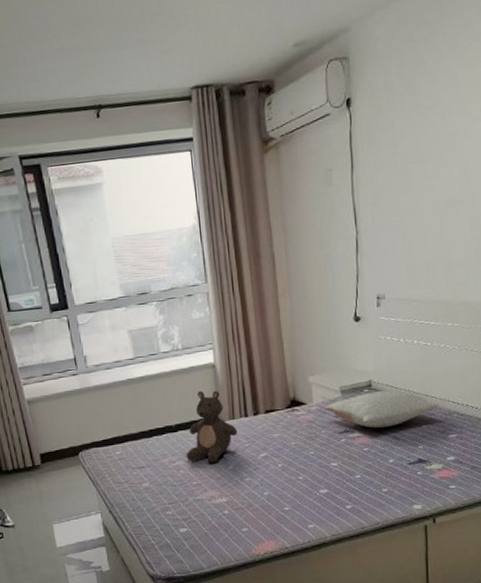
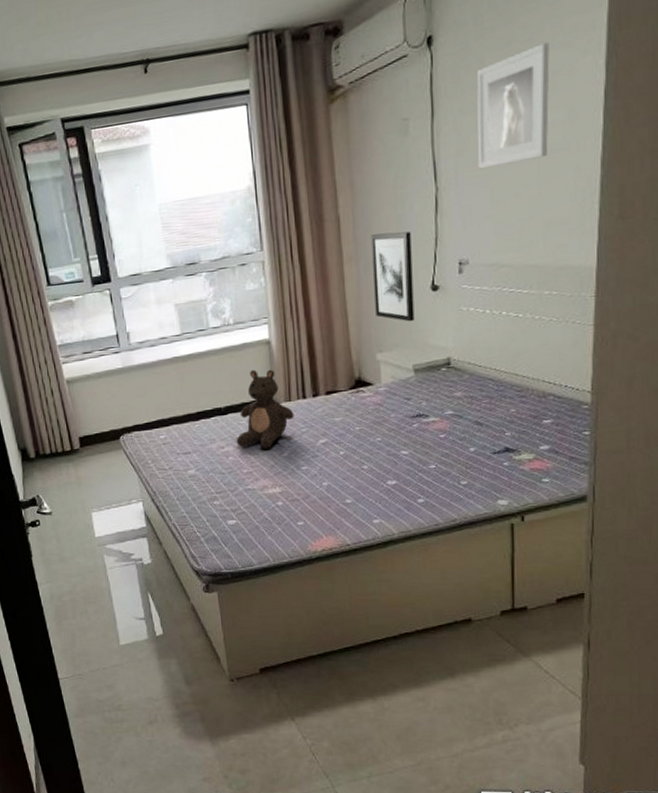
wall art: none [301,269,341,349] -> present [370,231,415,322]
pillow: present [323,390,438,428] -> none [393,368,531,412]
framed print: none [388,110,449,217] -> present [476,42,550,170]

